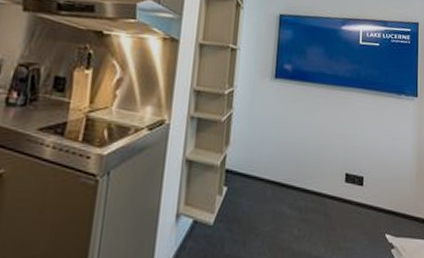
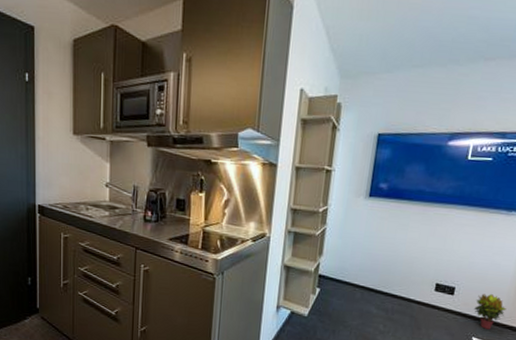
potted plant: none [383,182,411,223] -> present [474,294,507,329]

